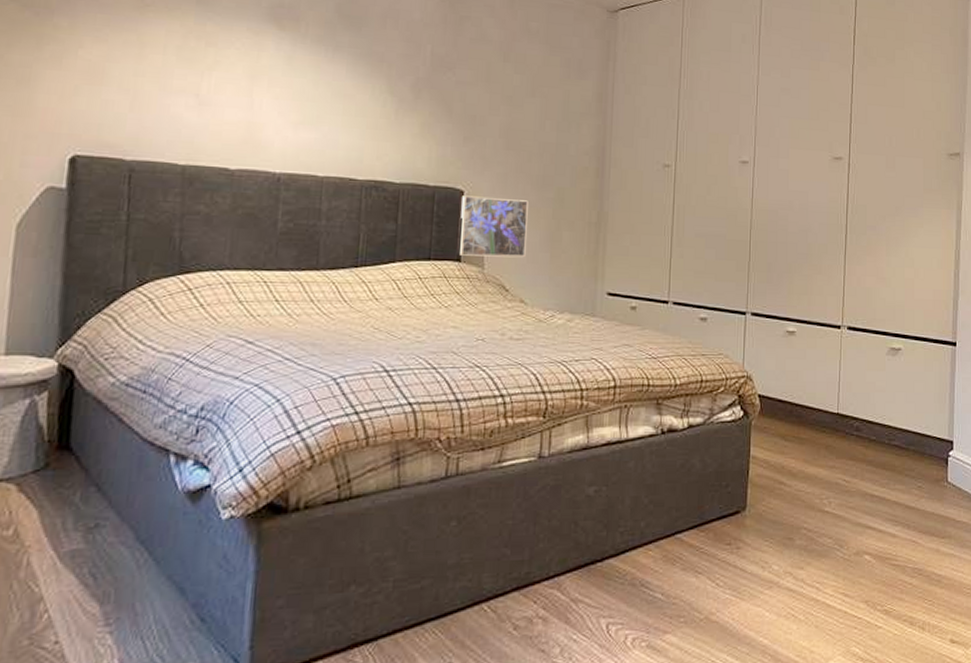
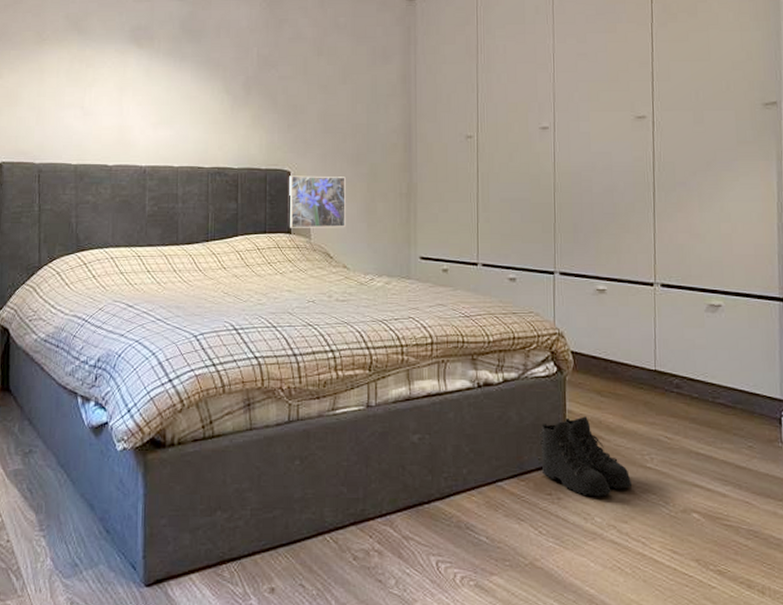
boots: none [721,462,811,544] -> present [539,416,633,497]

